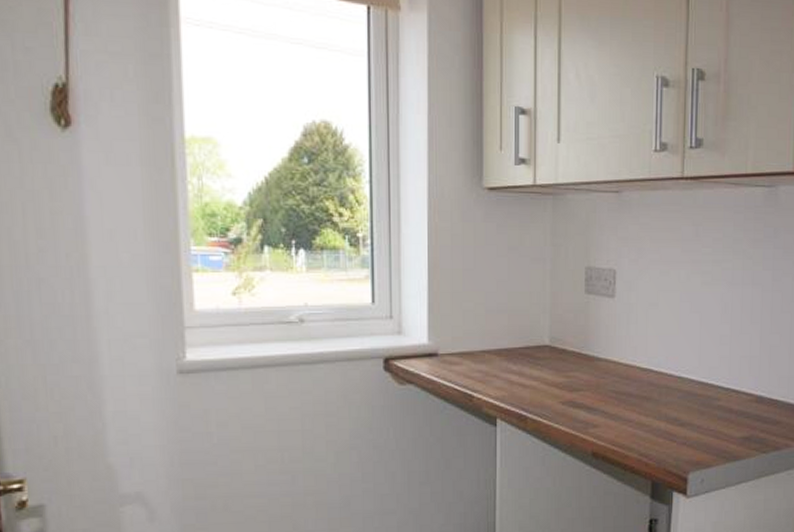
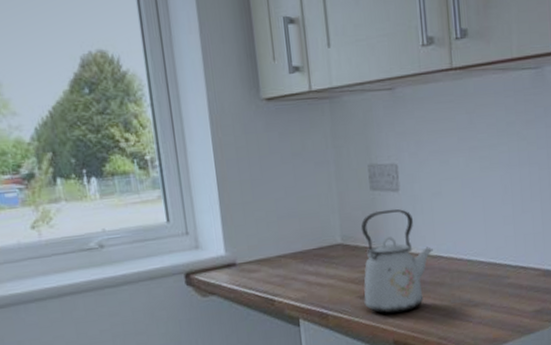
kettle: none [566,315,643,423] -> present [360,208,433,313]

